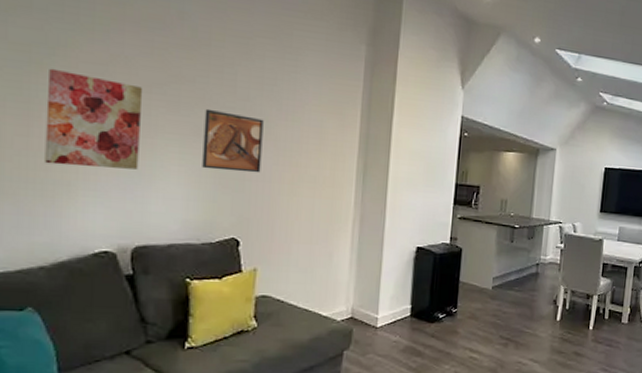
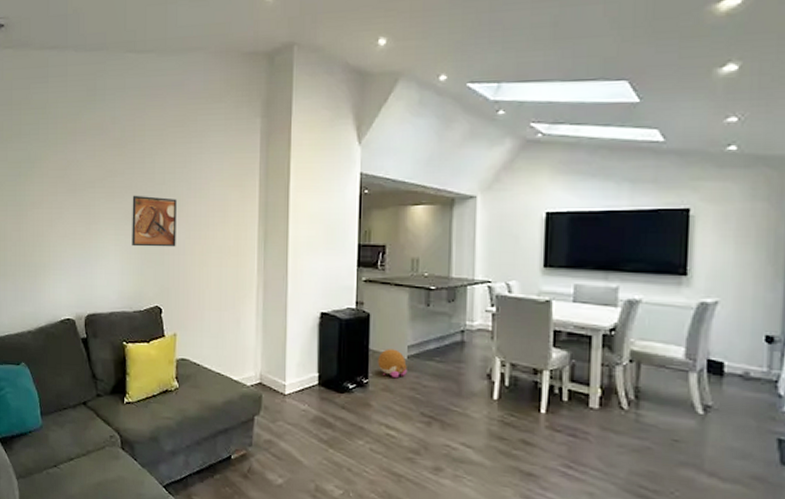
wall art: present [45,68,143,170] -> none [30,177,89,252]
plush toy: none [466,281,491,307] -> present [377,349,407,379]

